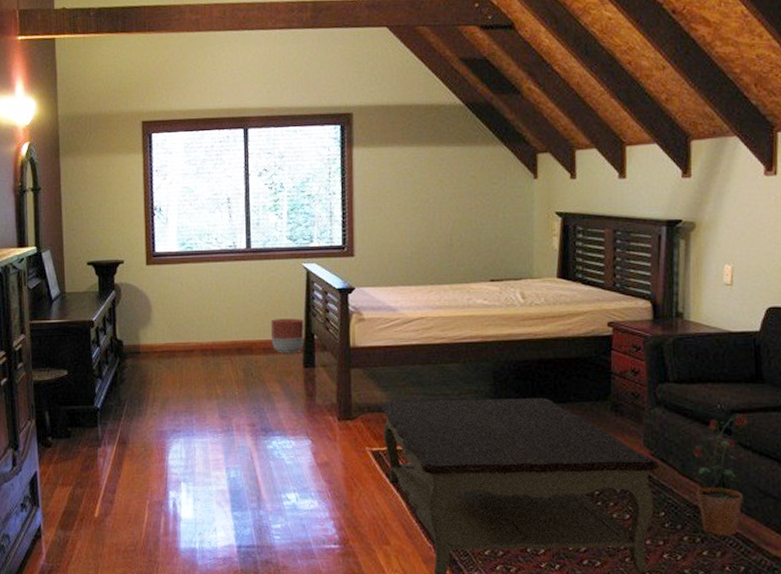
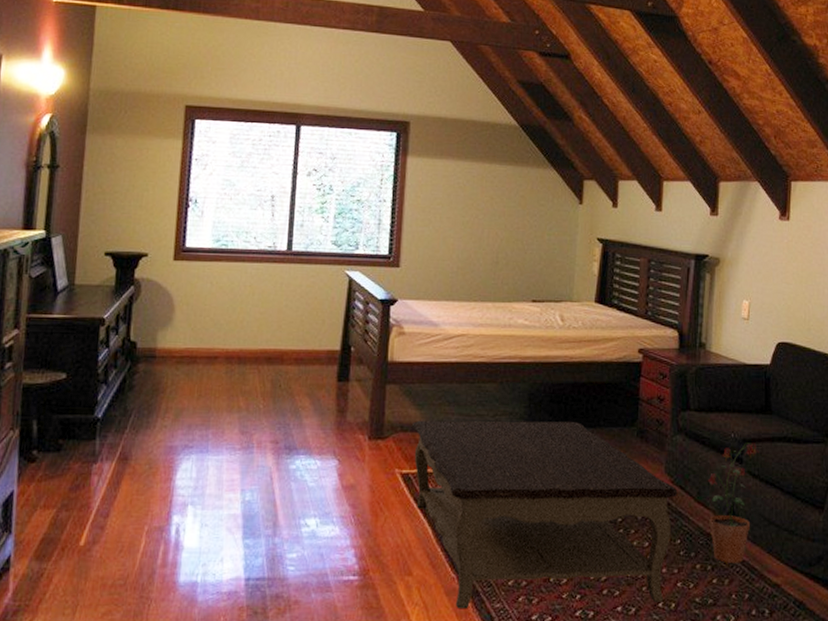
planter: present [270,318,304,355] -> none [304,327,342,367]

